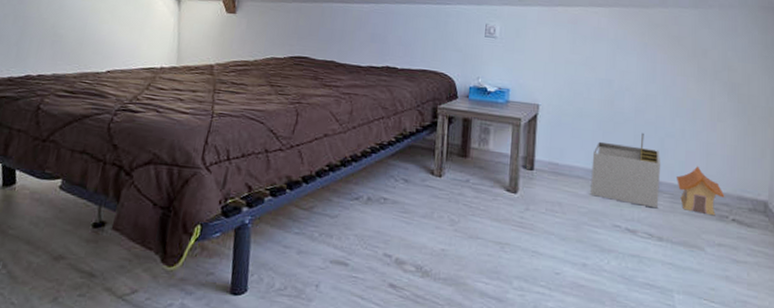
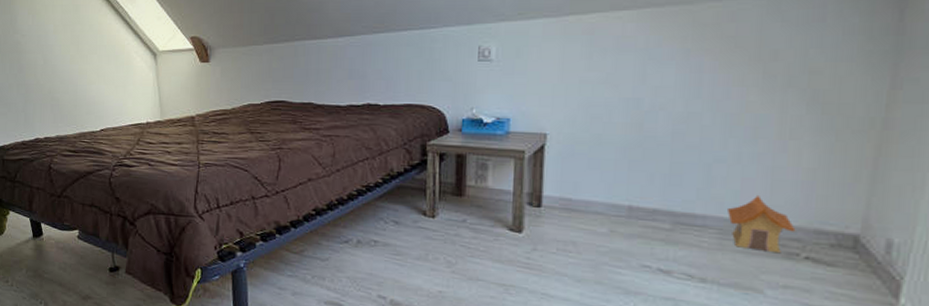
cardboard box: present [590,132,661,209] -> none [612,158,707,246]

